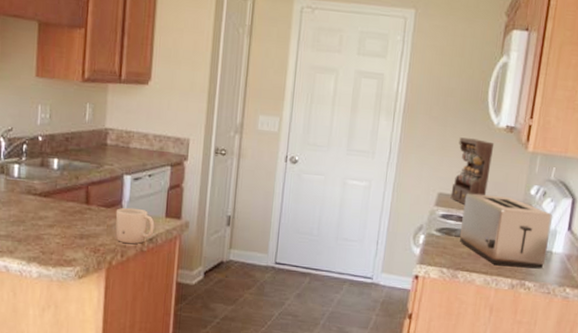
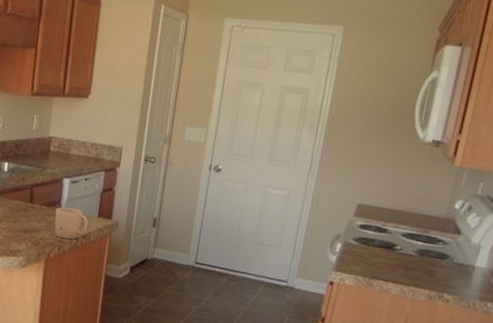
spice rack: present [450,137,495,205] -> none [370,151,419,216]
toaster: present [459,193,553,269] -> none [377,205,478,283]

